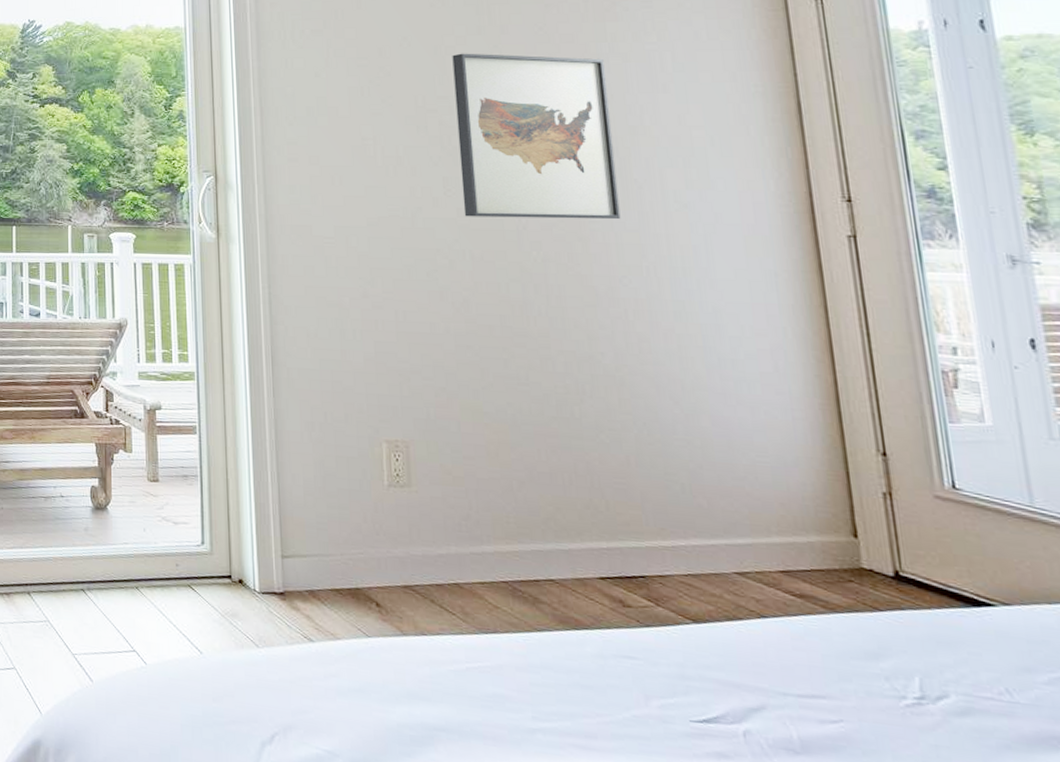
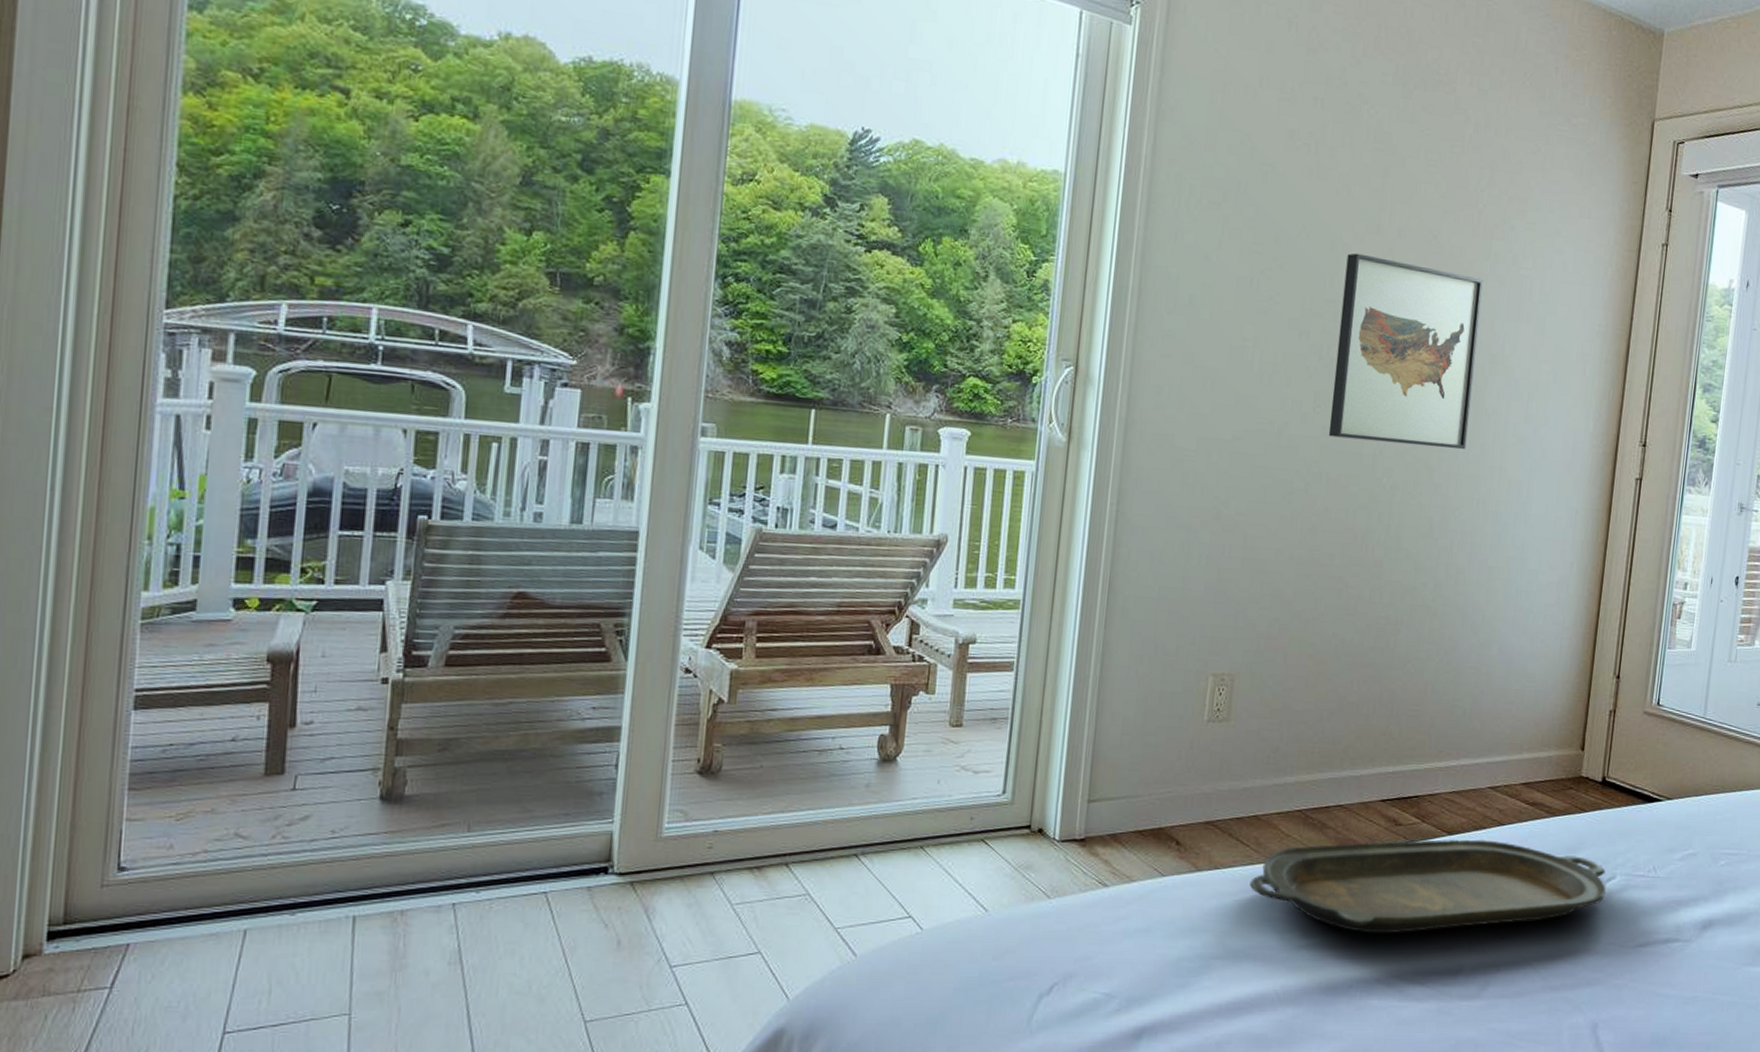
serving tray: none [463,620,940,738] -> present [1250,839,1607,934]

